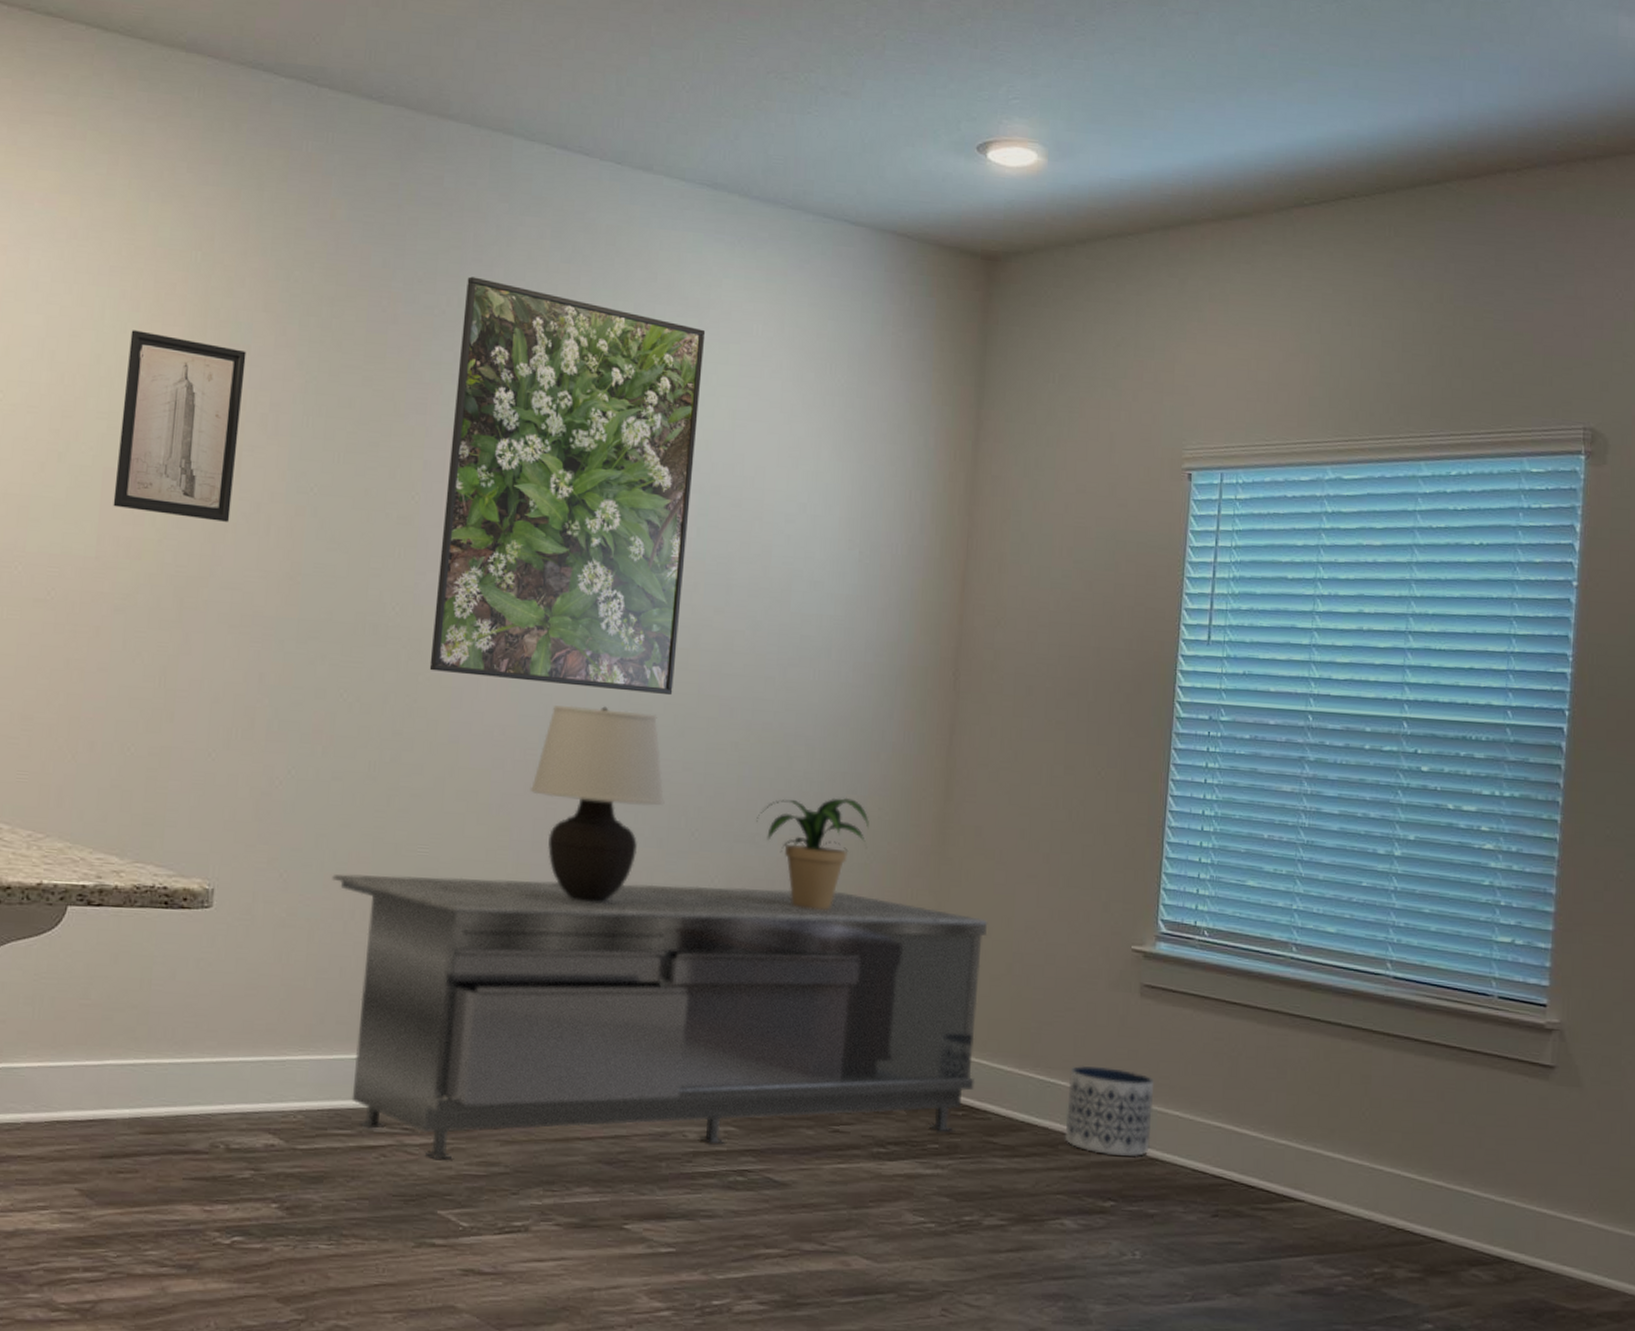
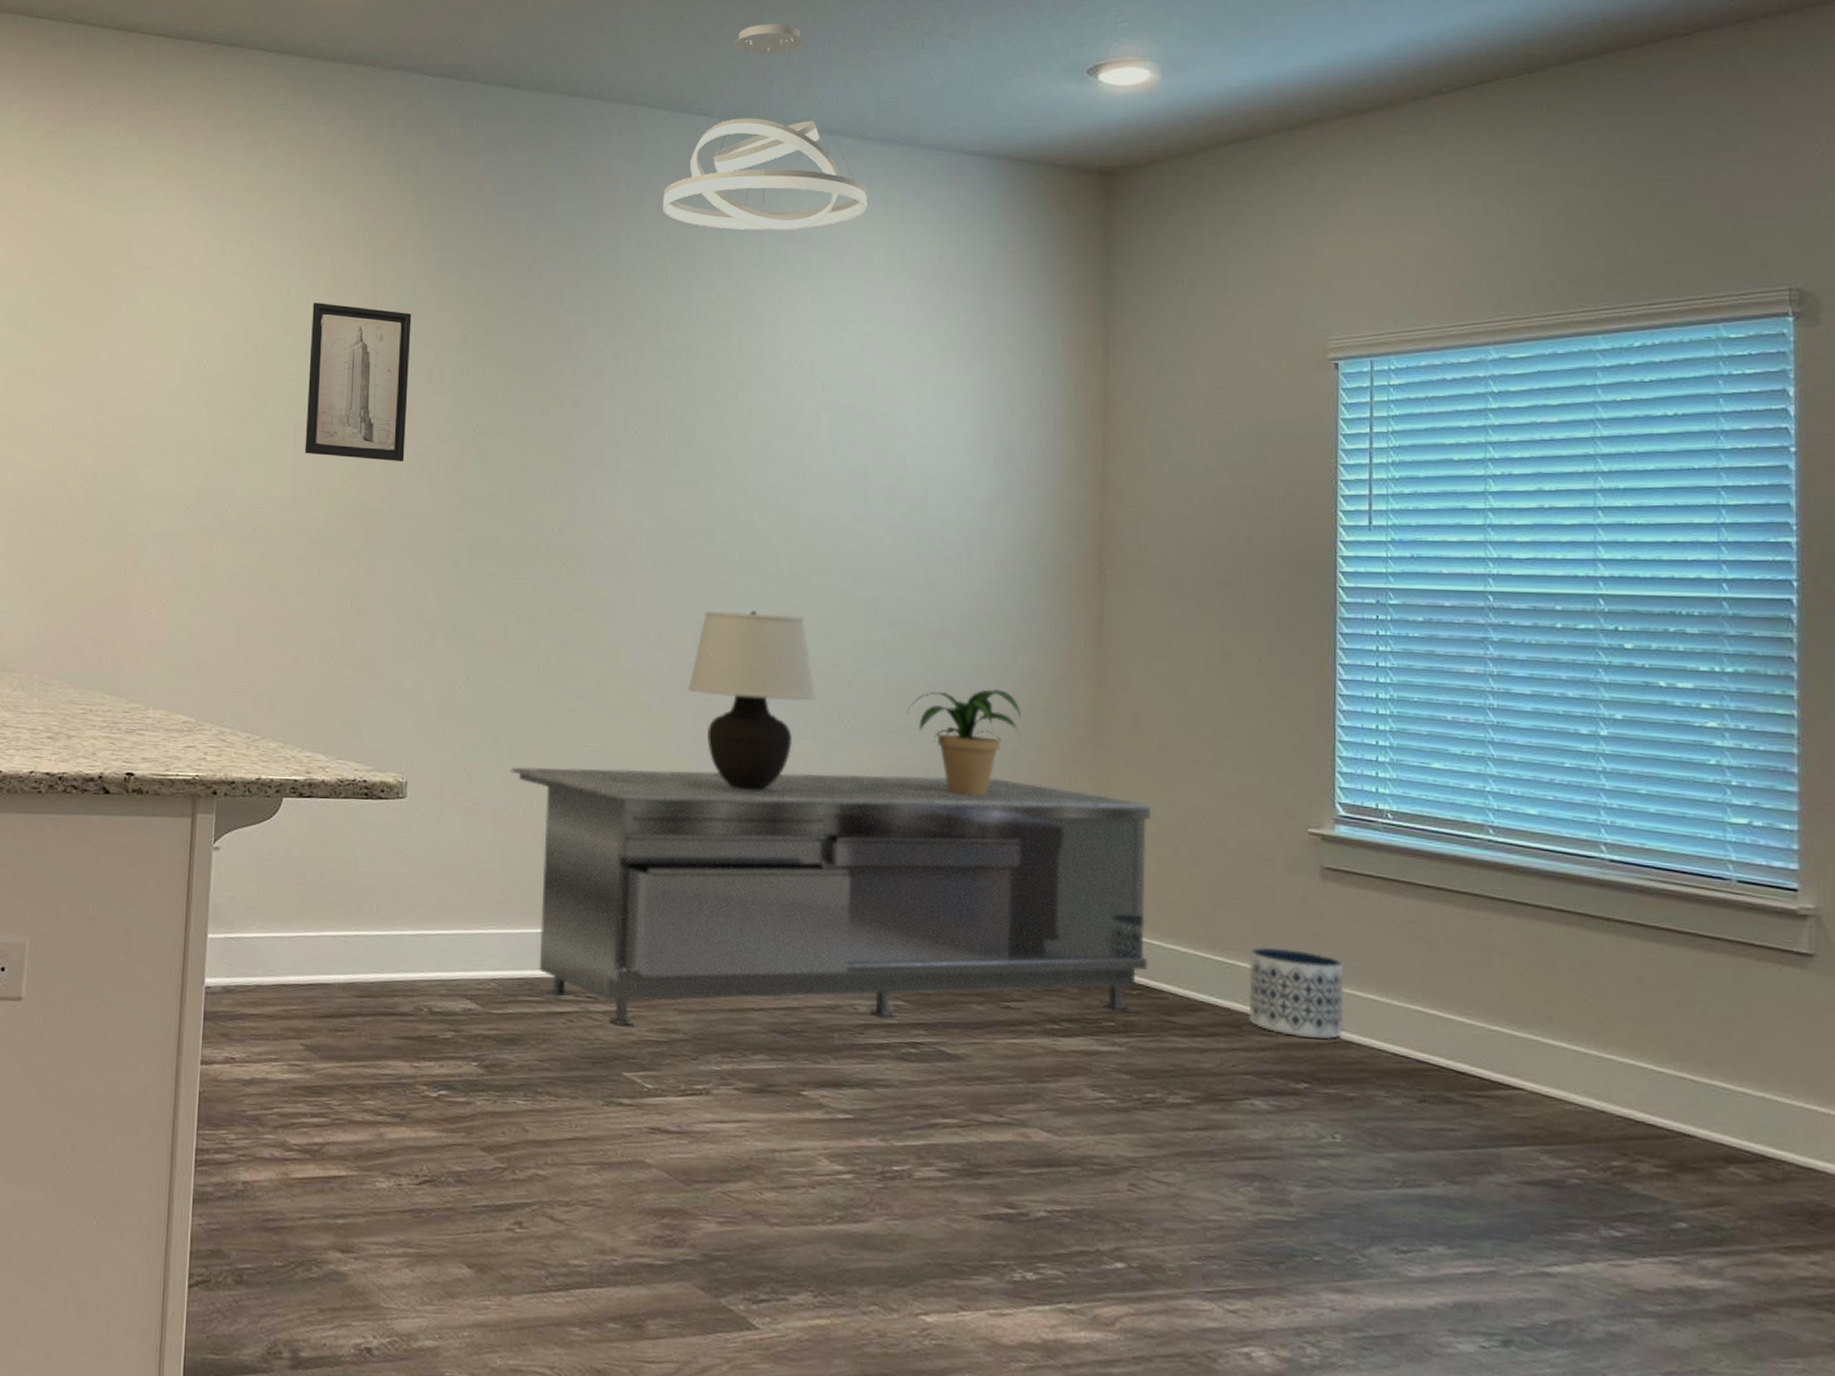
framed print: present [429,276,706,696] -> none [588,233,829,599]
pendant light: none [534,59,750,291] -> present [663,24,867,230]

